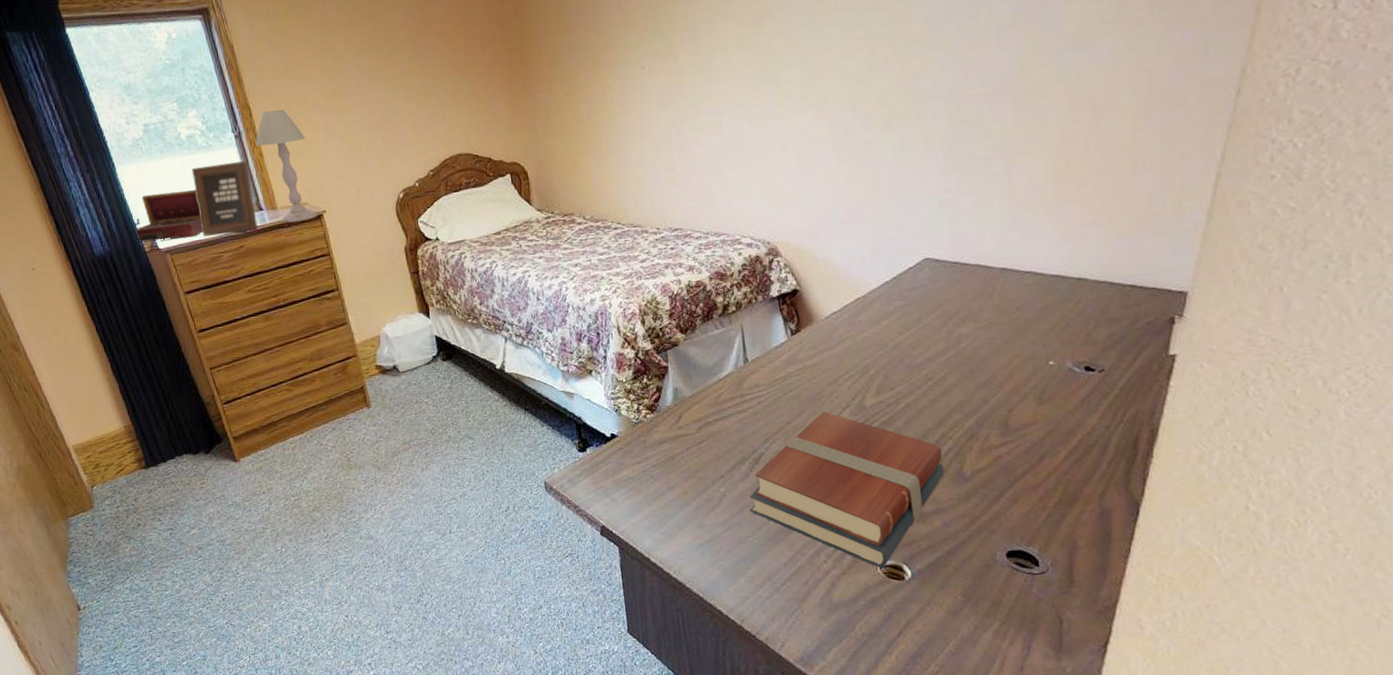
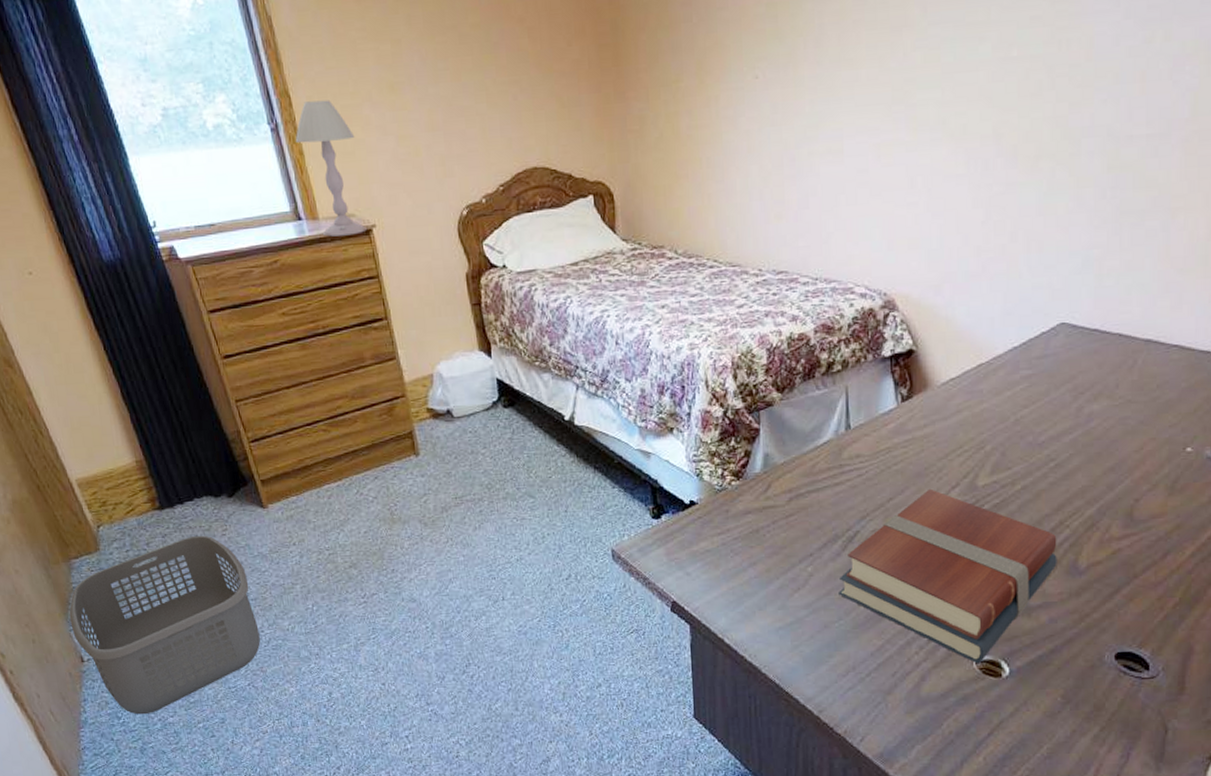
clothes hamper: none [67,489,236,656] -> present [69,535,261,715]
wooden box: present [135,190,203,243] -> none [151,190,231,250]
picture frame: present [191,161,258,237] -> none [218,160,296,247]

